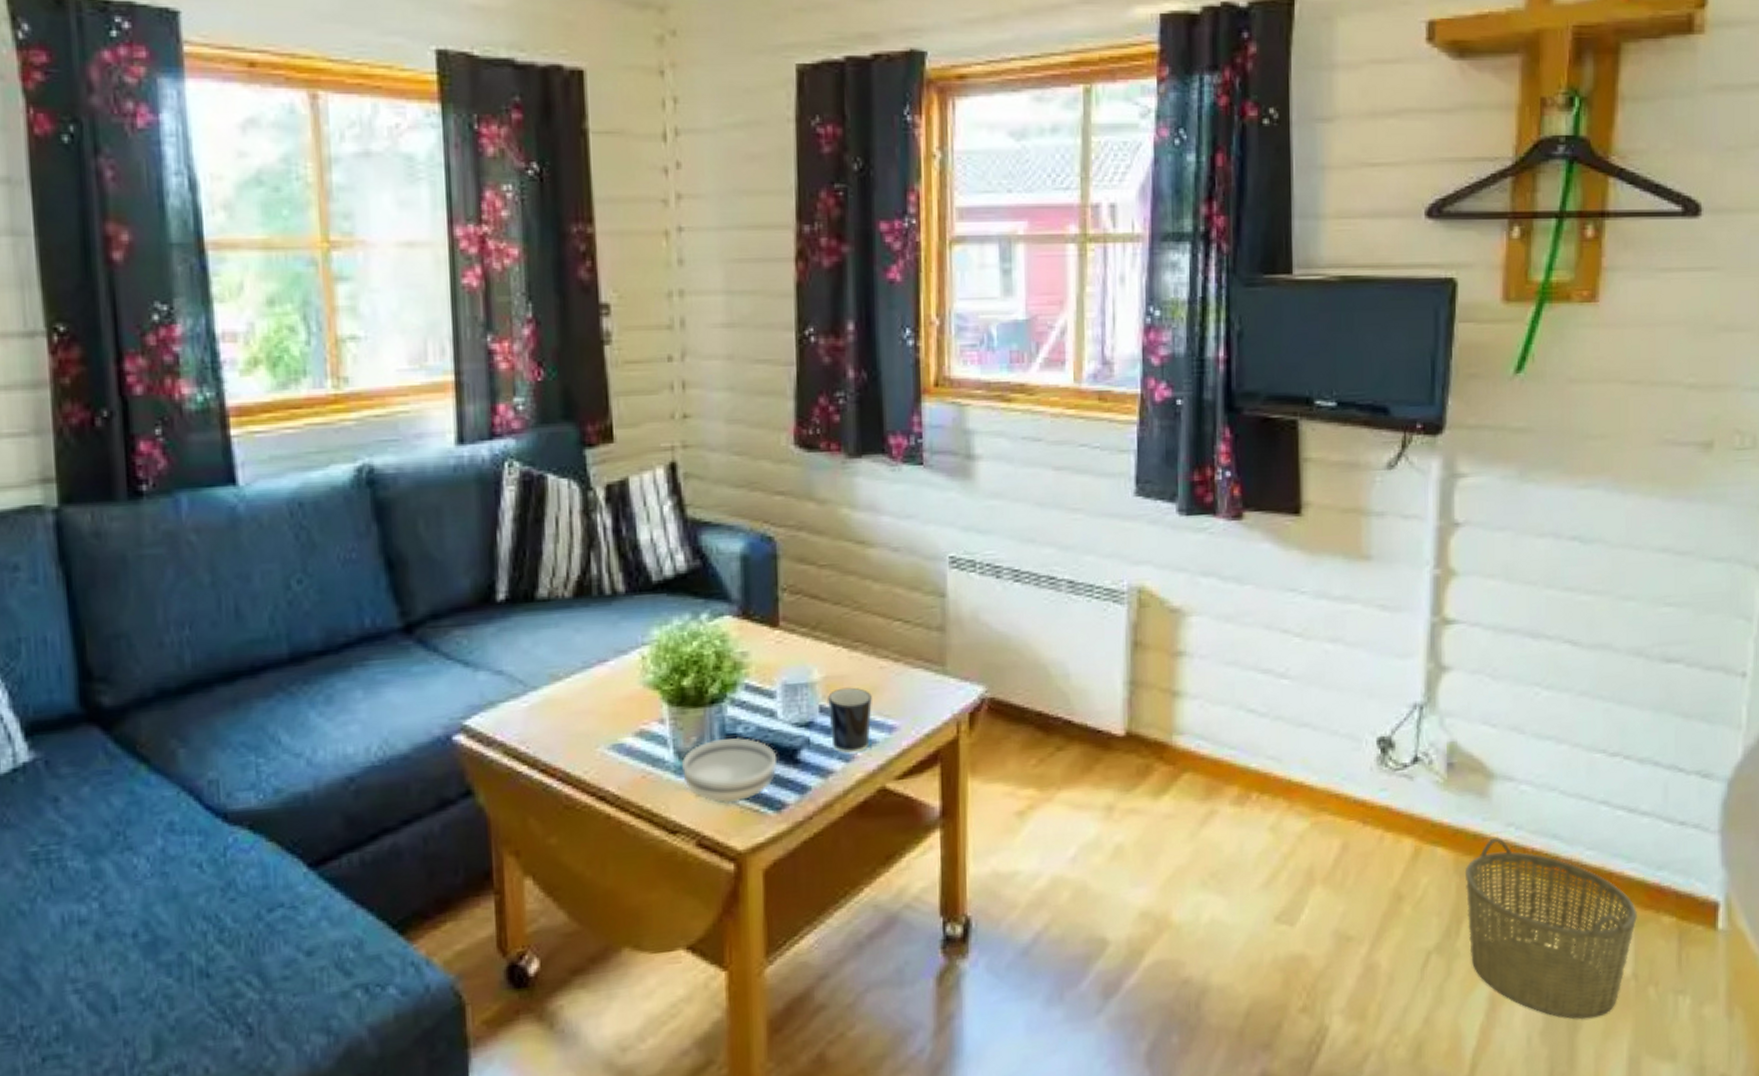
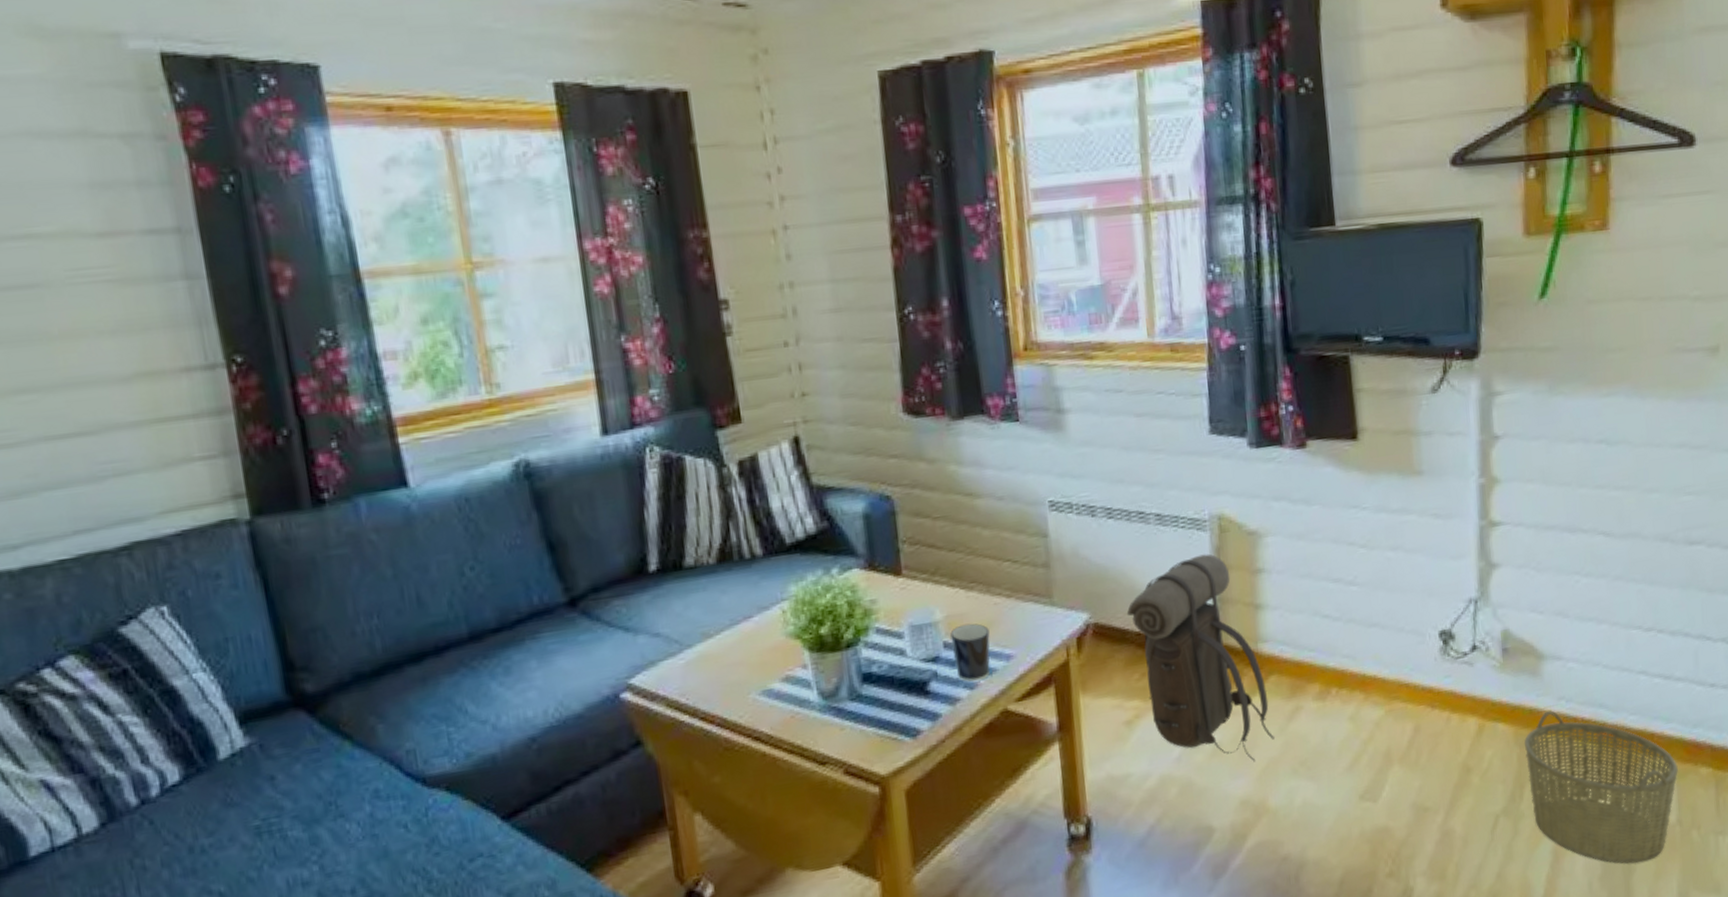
bowl: present [682,737,778,804] -> none [825,675,911,735]
backpack: none [1027,630,1184,868] -> present [1126,553,1275,761]

